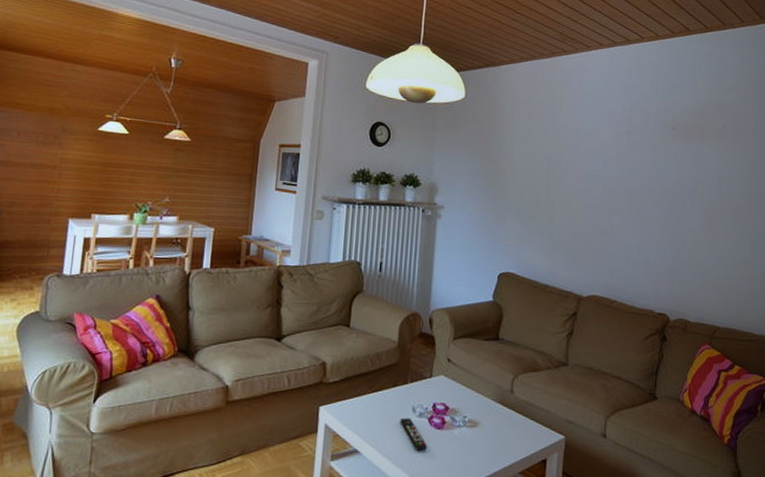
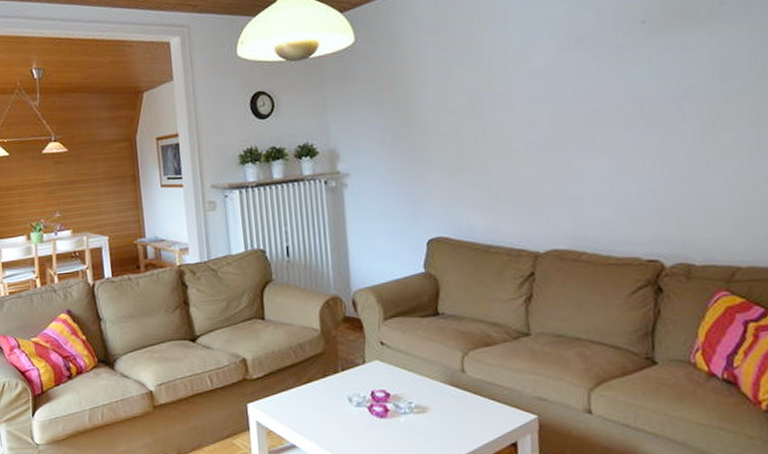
remote control: present [400,418,427,450] -> none [336,408,371,442]

